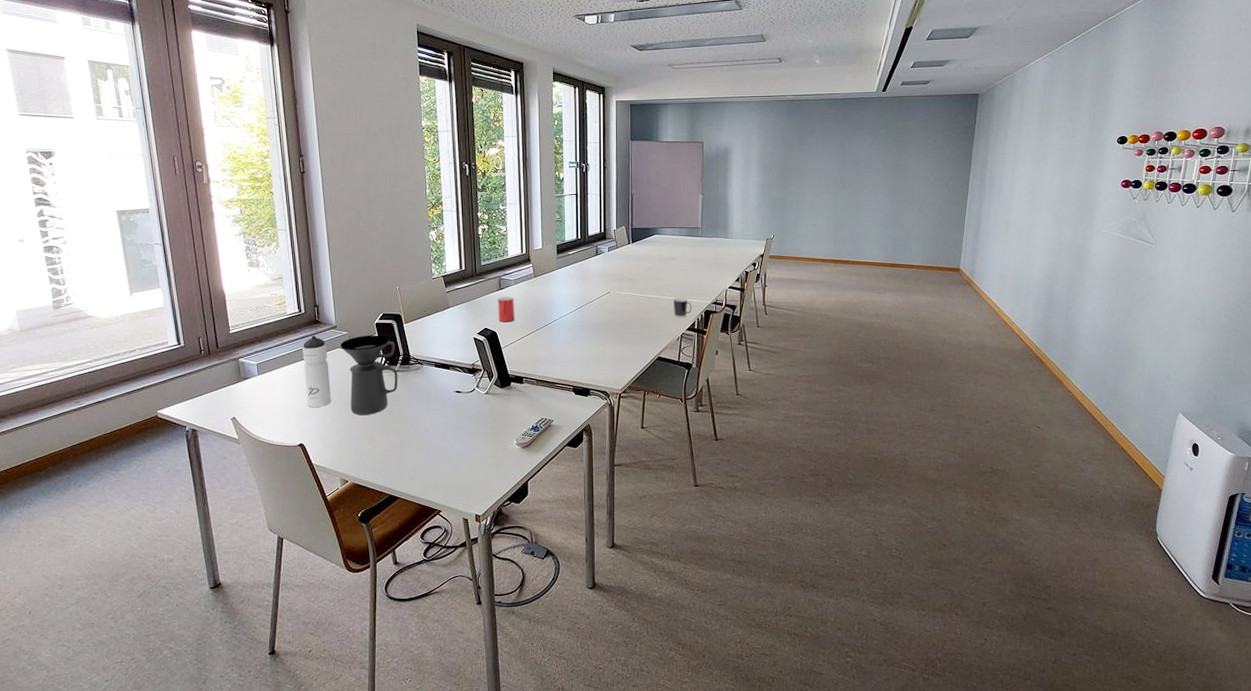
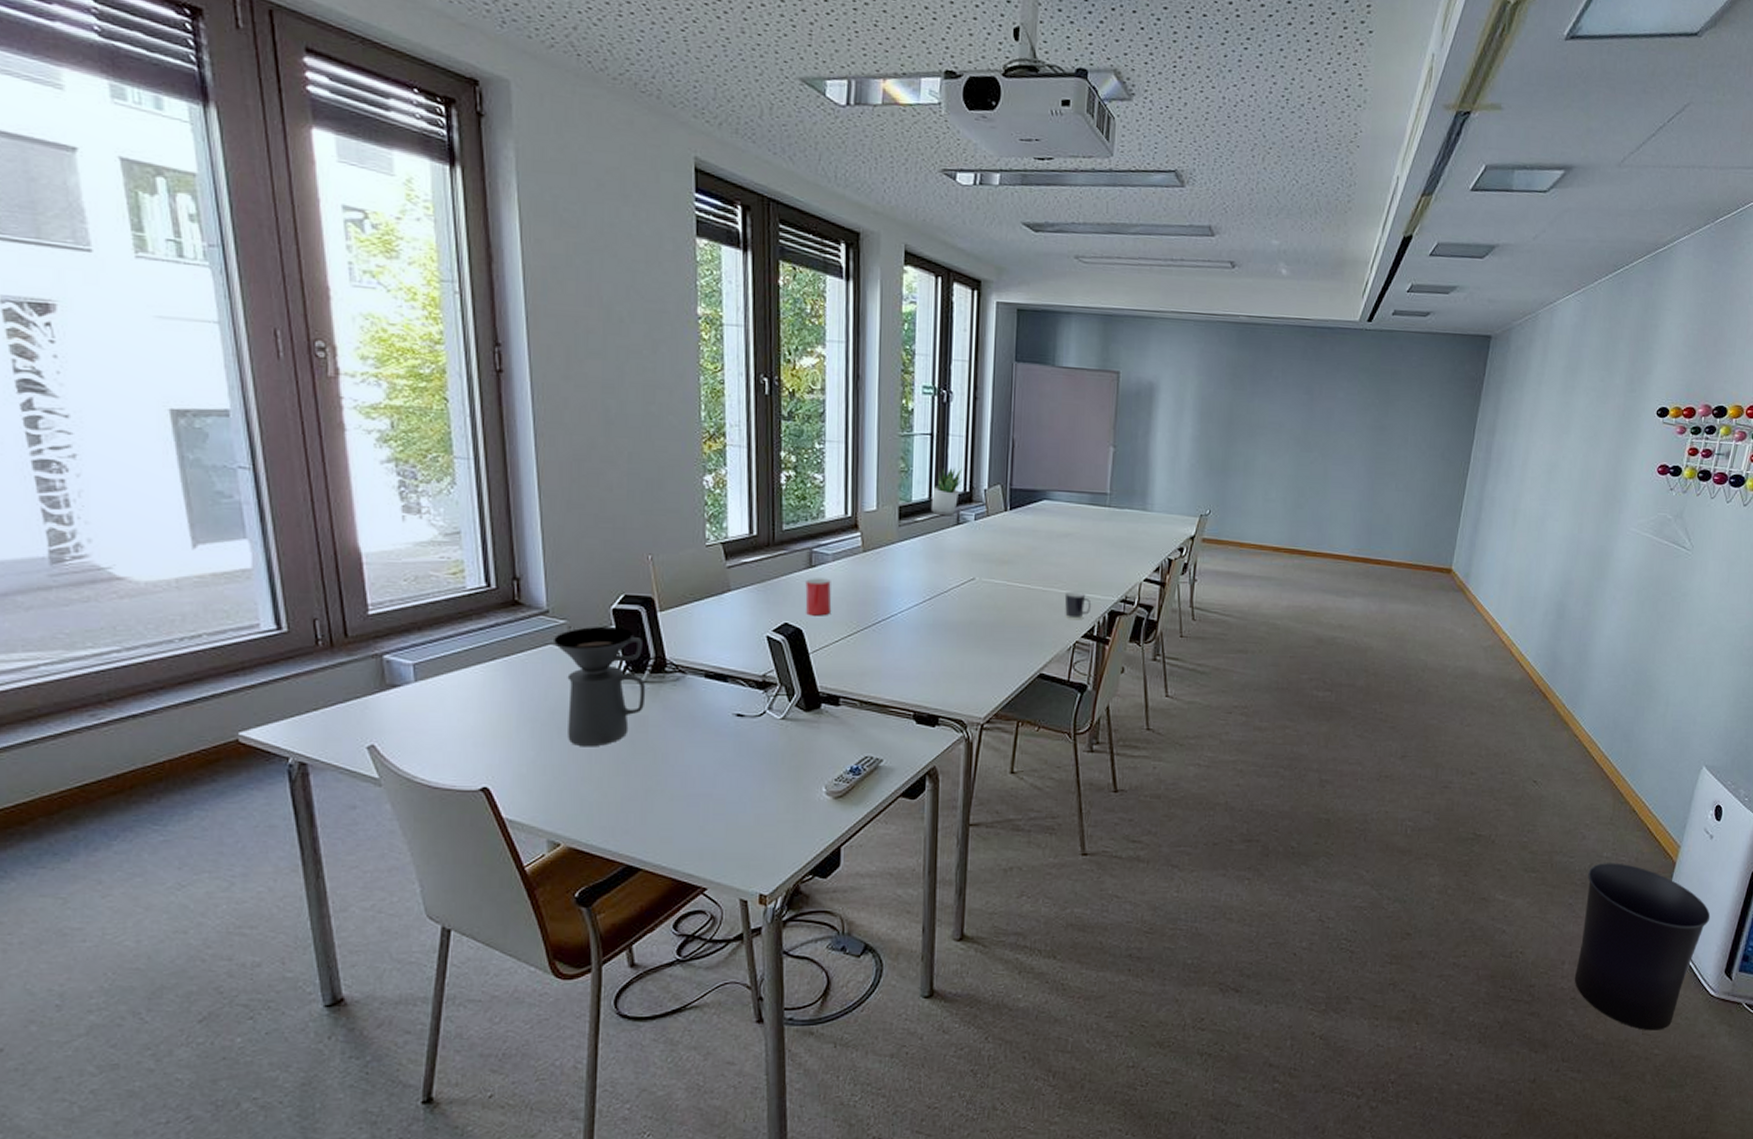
water bottle: present [302,335,332,408] -> none [490,623,537,734]
planter: none [578,217,598,250] -> present [930,468,962,517]
waste bin: none [1082,490,1196,624] -> present [1574,863,1711,1031]

